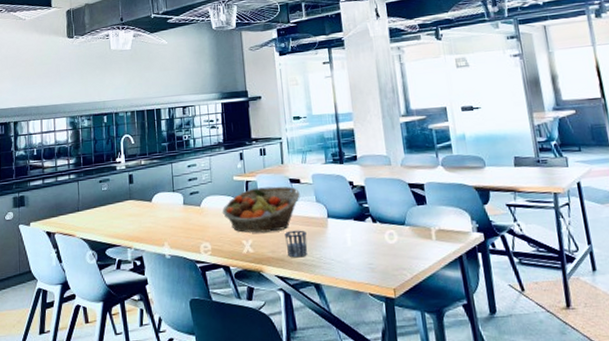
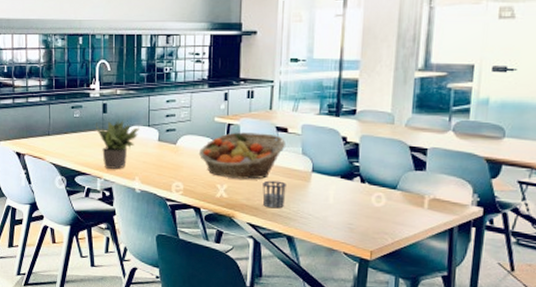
potted plant: none [123,188,165,238] -> present [96,119,139,169]

